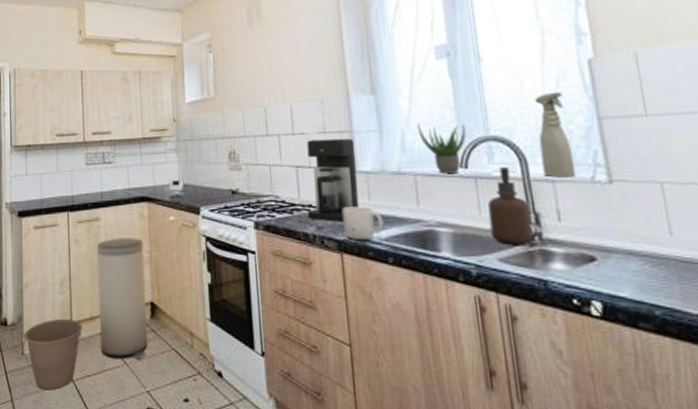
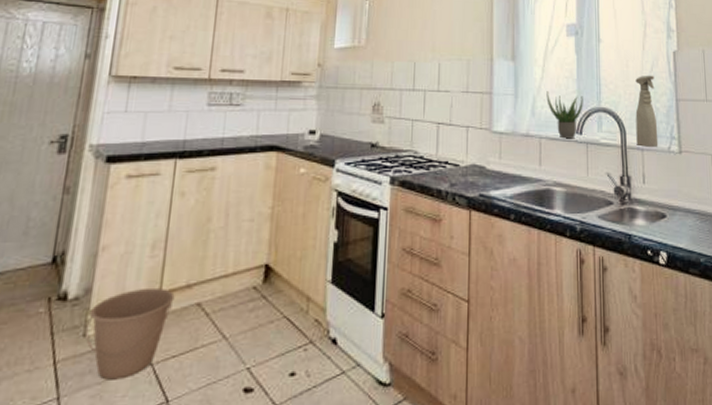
pedal bin: present [96,238,148,359] -> none [194,191,266,333]
coffee maker: present [306,138,360,223] -> none [442,98,493,181]
mug: present [341,206,384,241] -> none [474,165,510,198]
soap dispenser: present [487,167,533,245] -> none [593,135,625,203]

